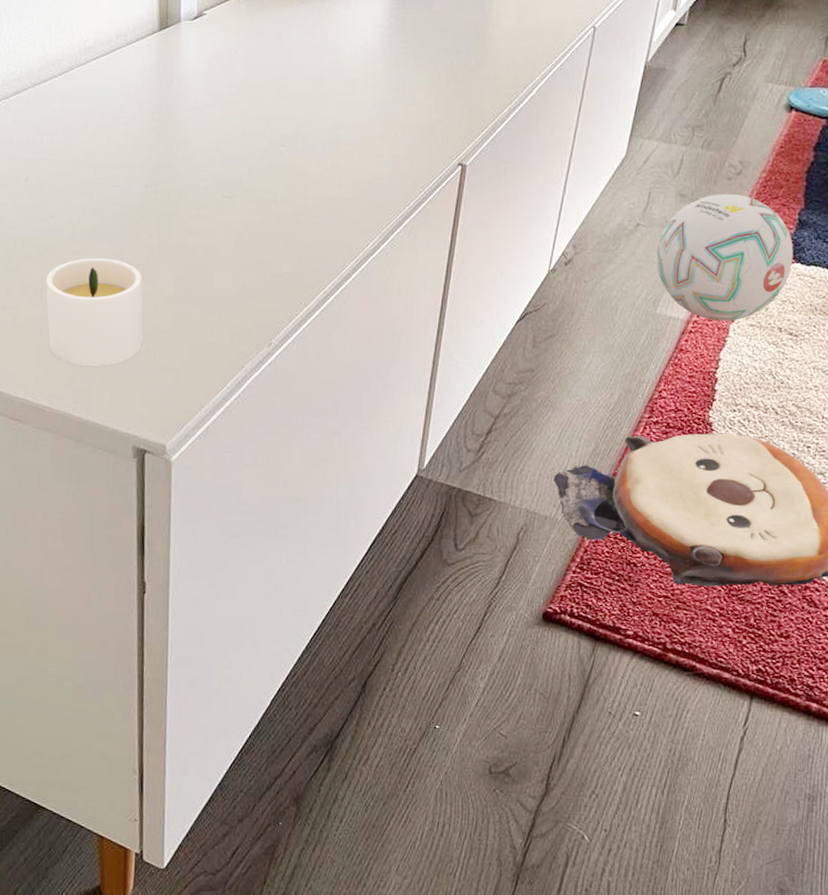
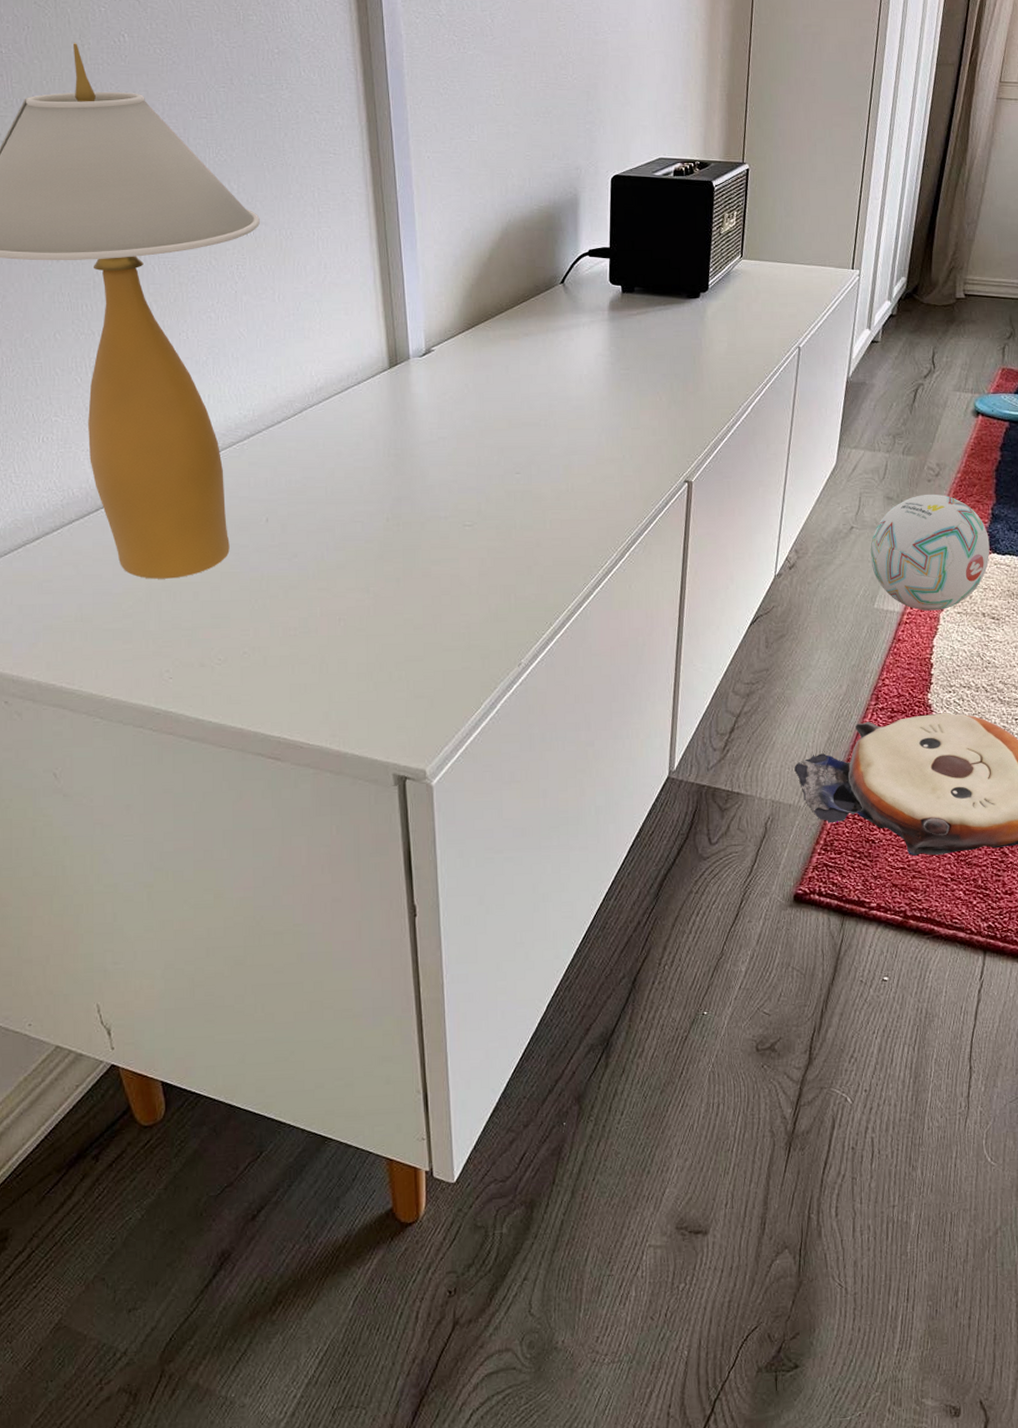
candle: present [45,257,143,367] -> none [294,592,395,700]

